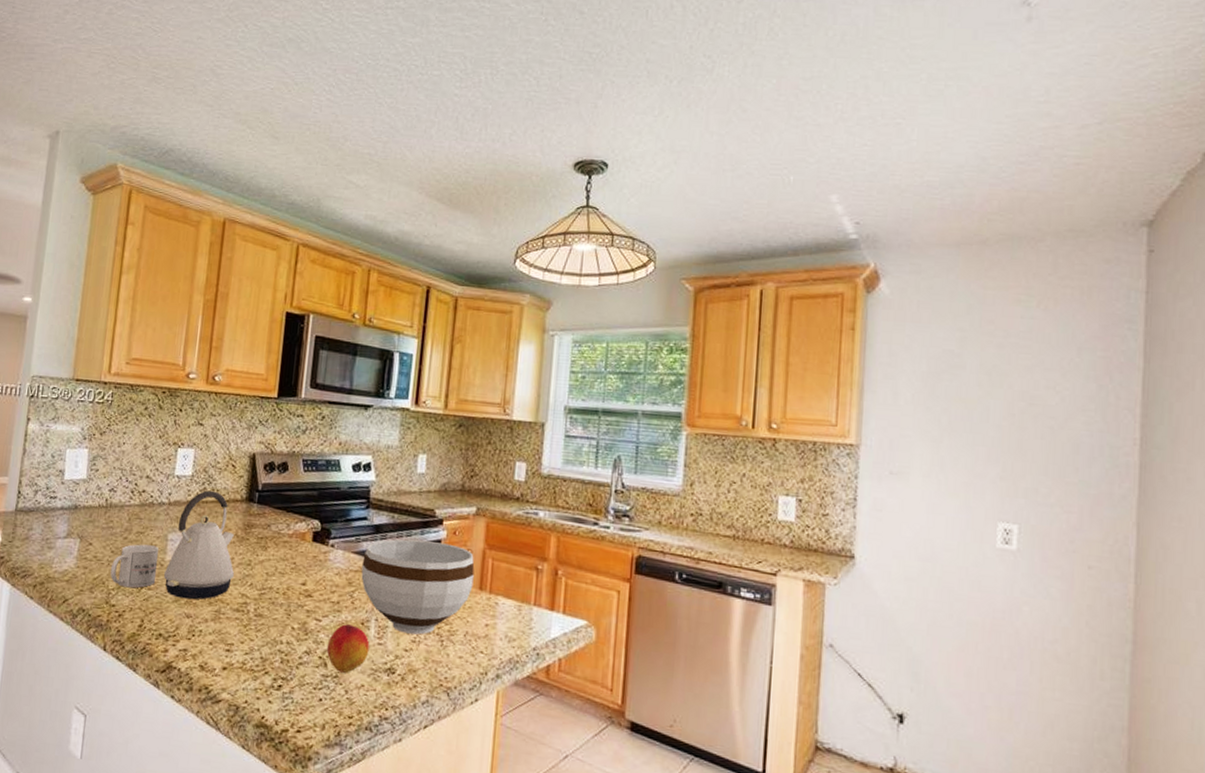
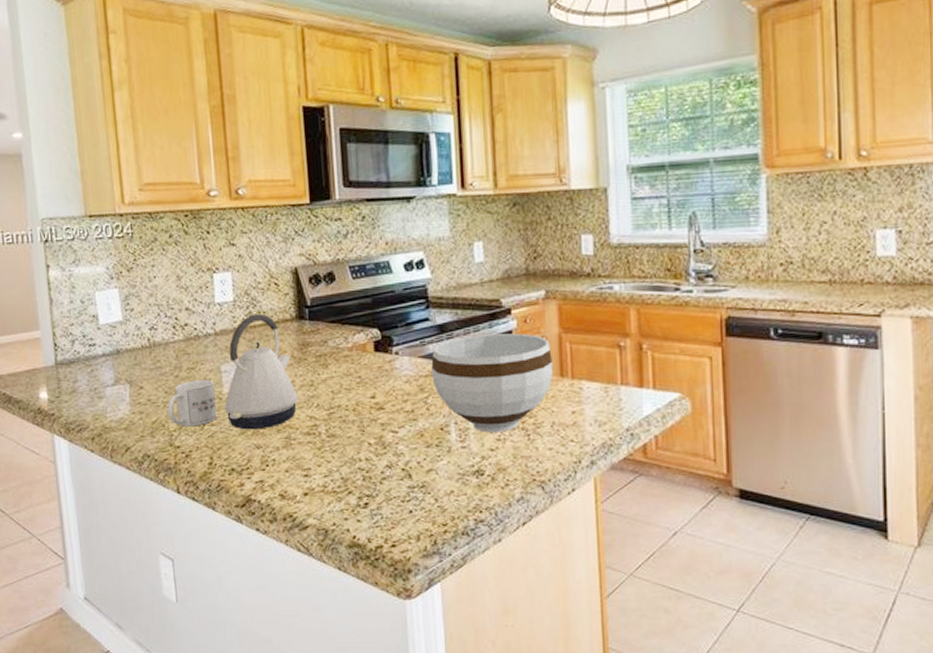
peach: present [326,624,370,673] -> none [408,432,453,481]

